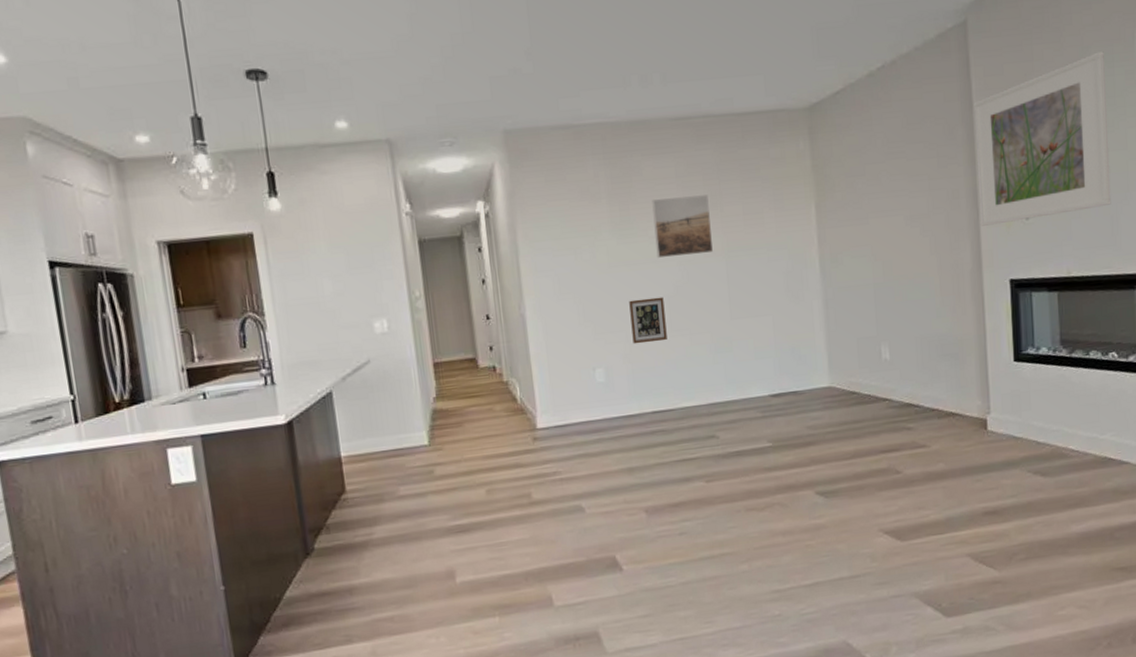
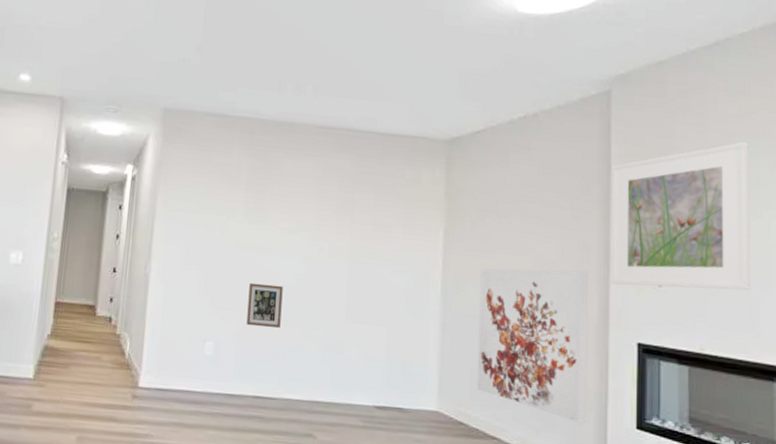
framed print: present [652,195,713,259] -> none [283,195,341,255]
wall art: none [856,218,968,368] -> present [476,268,588,423]

